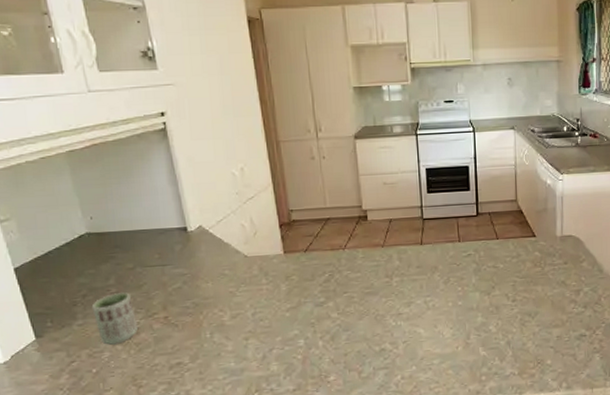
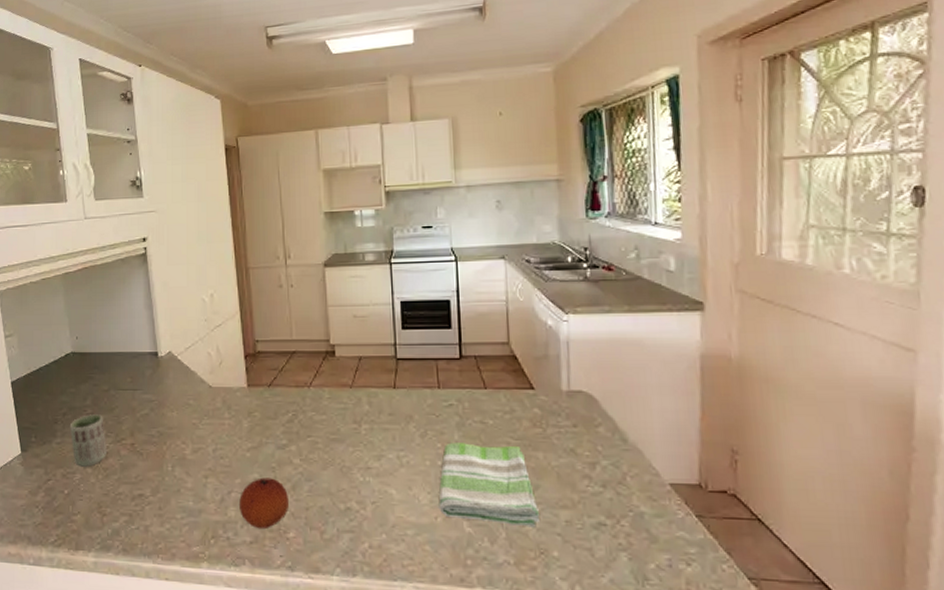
fruit: none [281,332,328,378] -> present [239,477,288,530]
dish towel: none [459,283,539,346] -> present [438,442,541,528]

